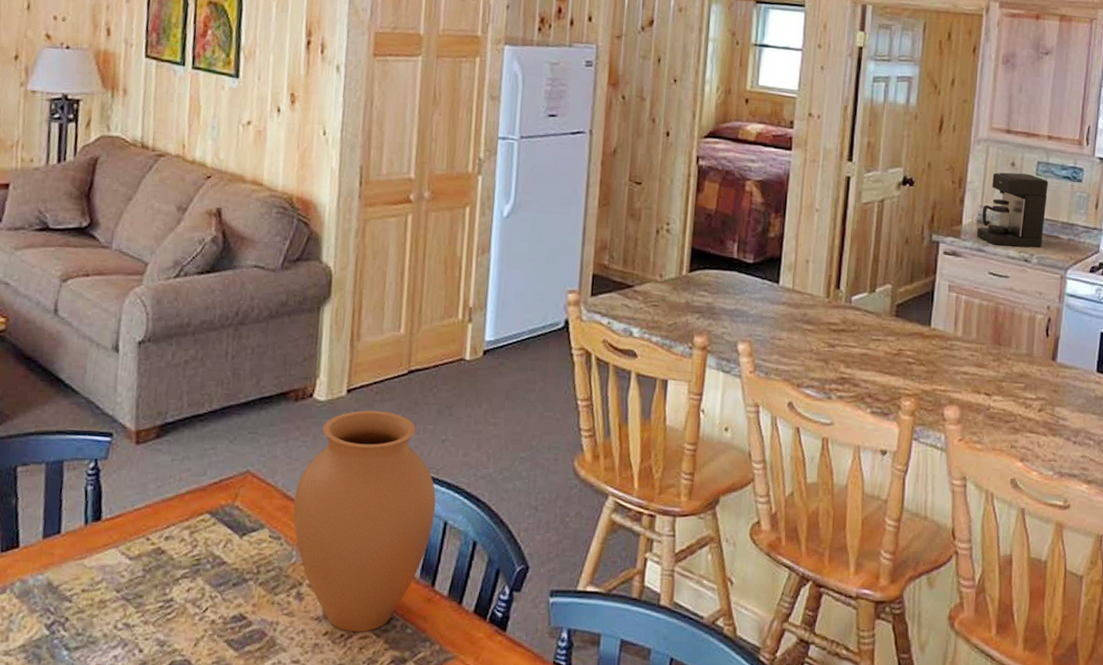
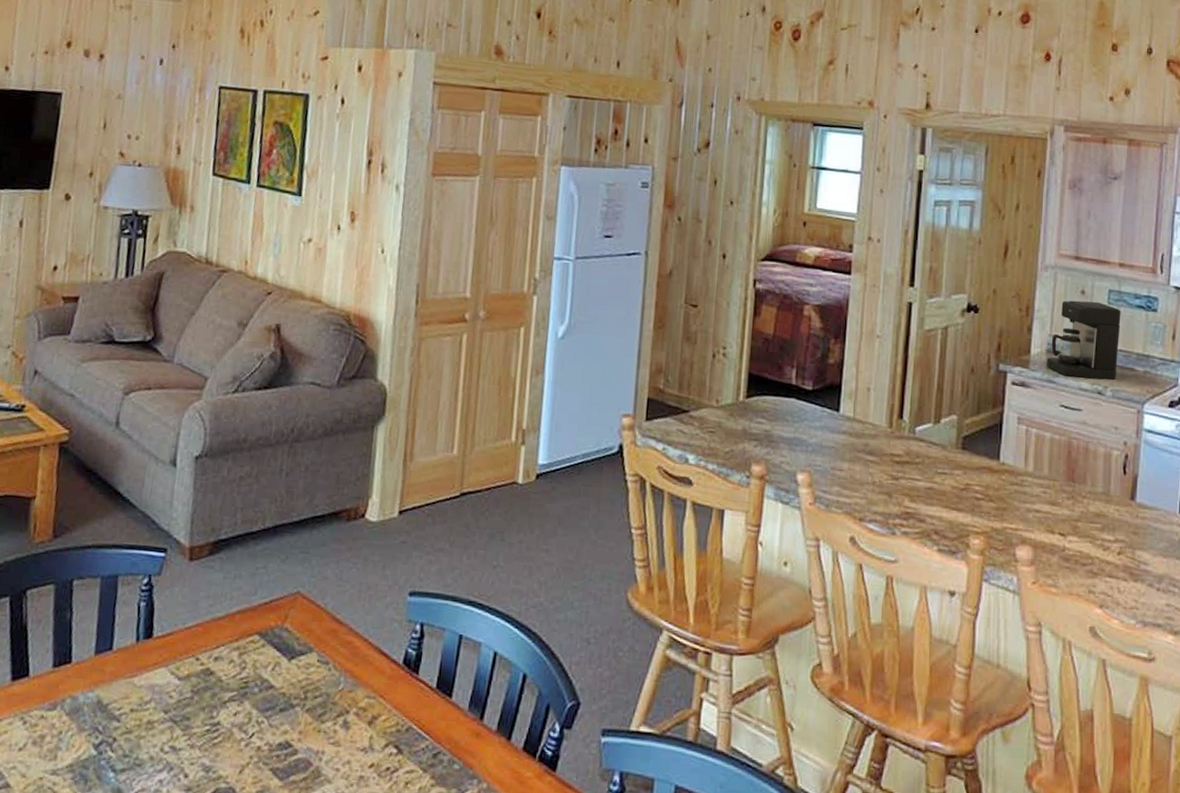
vase: present [293,410,436,633] -> none [342,532,486,766]

